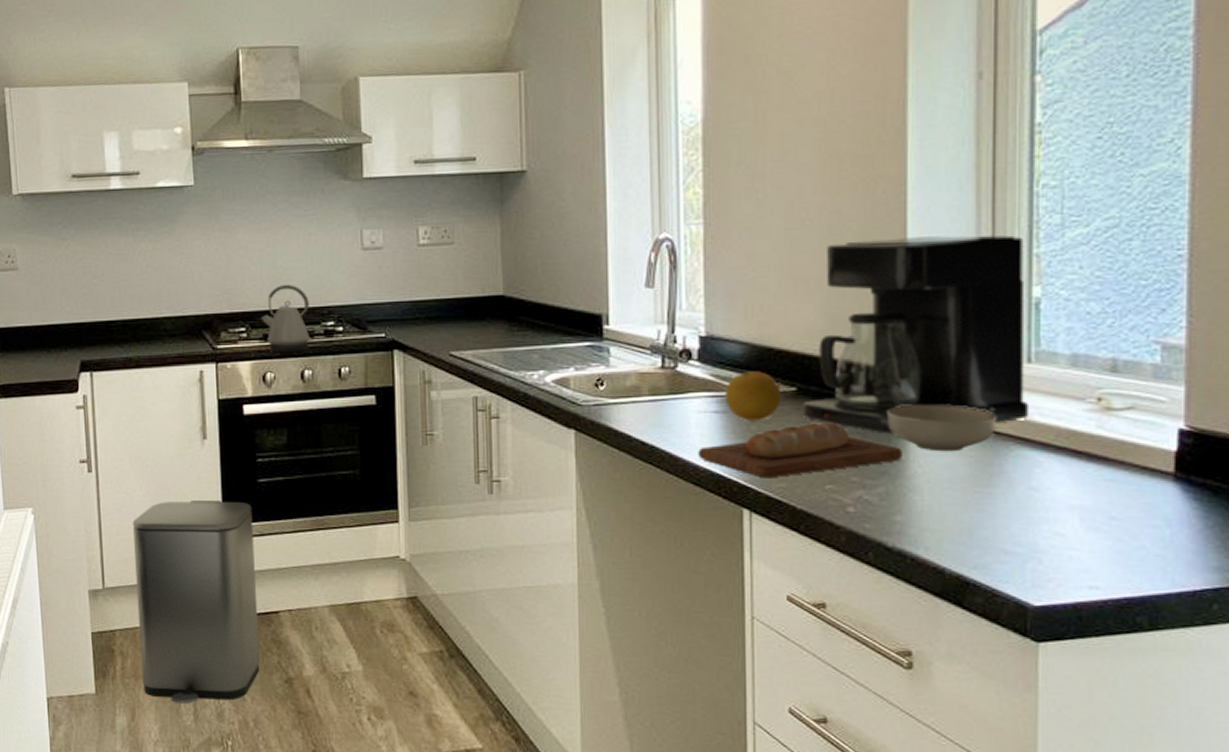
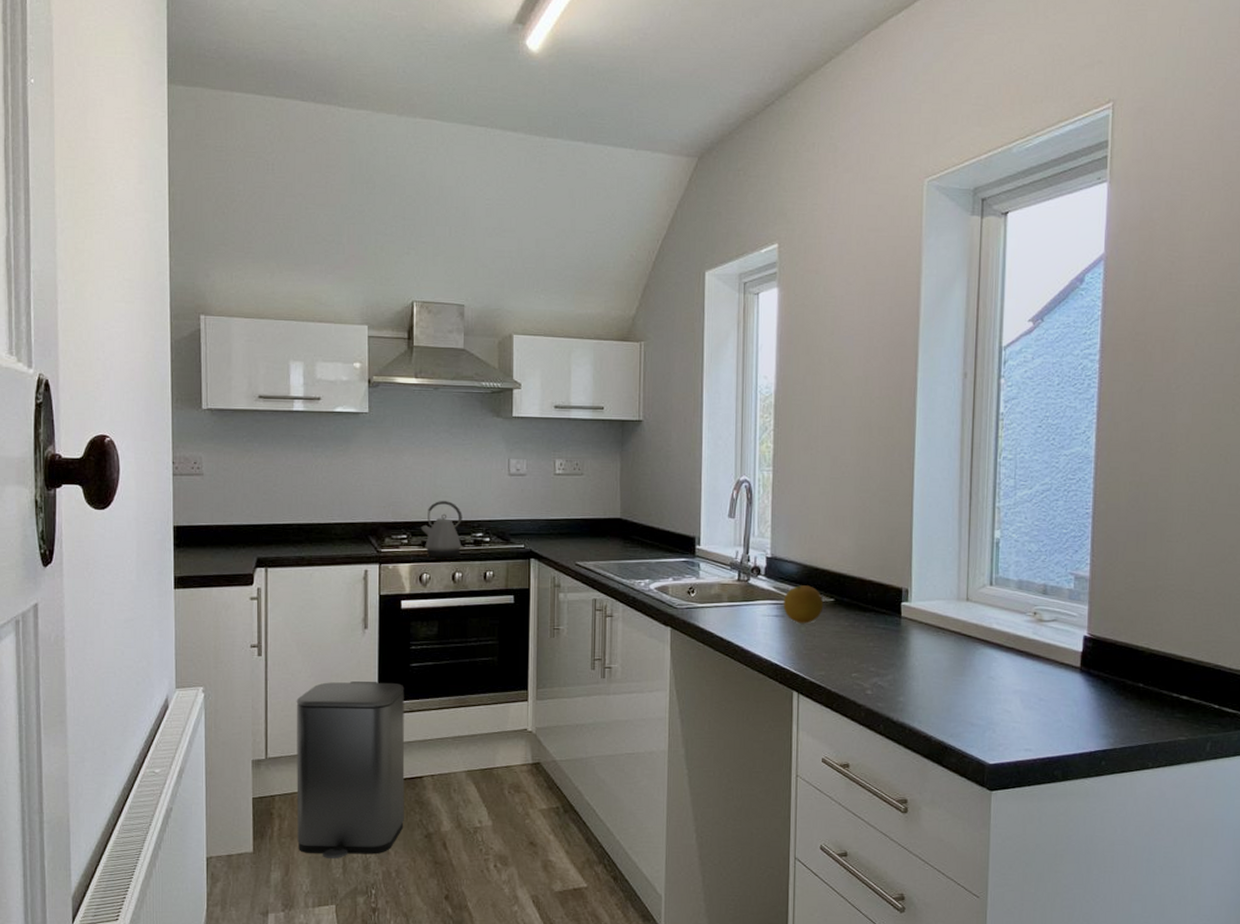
bread loaf: present [698,422,902,479] -> none [762,626,905,668]
coffee maker: present [801,235,1028,434] -> none [837,490,990,635]
bowl: present [886,404,997,452] -> none [895,614,969,650]

